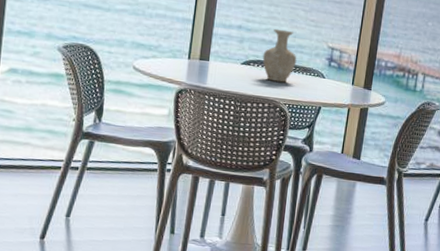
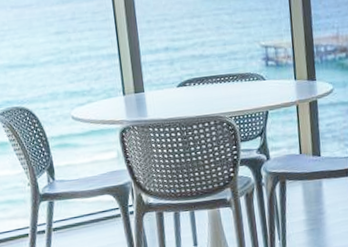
vase: present [262,29,297,83] -> none [196,40,233,97]

